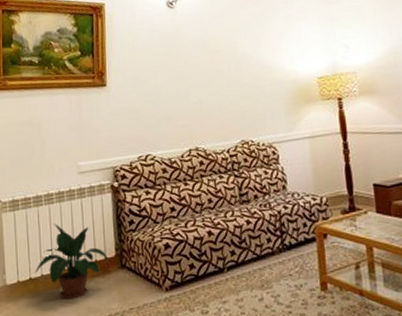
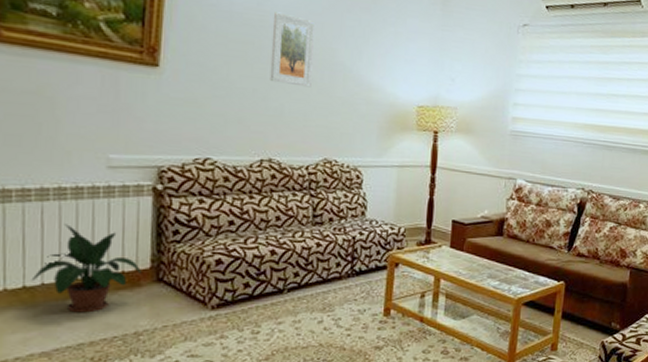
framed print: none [184,22,222,81] -> present [270,12,315,88]

